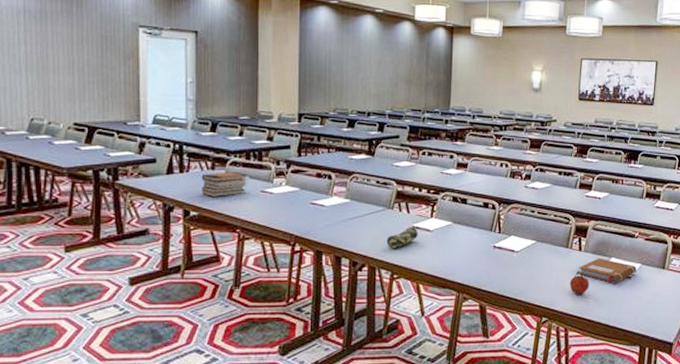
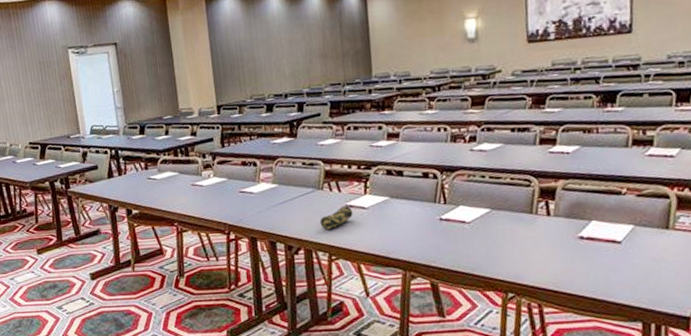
book stack: present [201,171,248,196] -> none [137,169,179,195]
fruit: present [570,270,589,296] -> none [539,238,565,267]
notebook: present [579,258,637,284] -> none [549,222,629,251]

